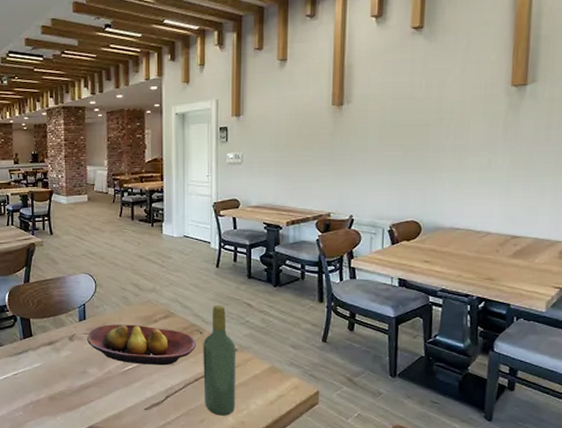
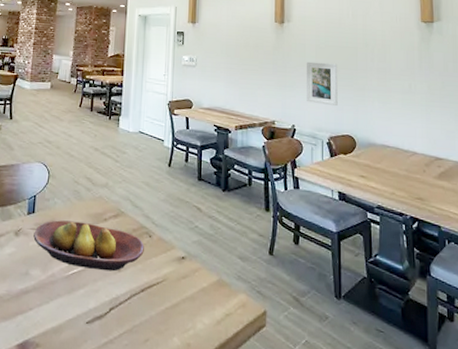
wine bottle: present [203,305,236,416] -> none [149,206,185,336]
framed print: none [367,145,405,191] -> present [306,61,338,106]

